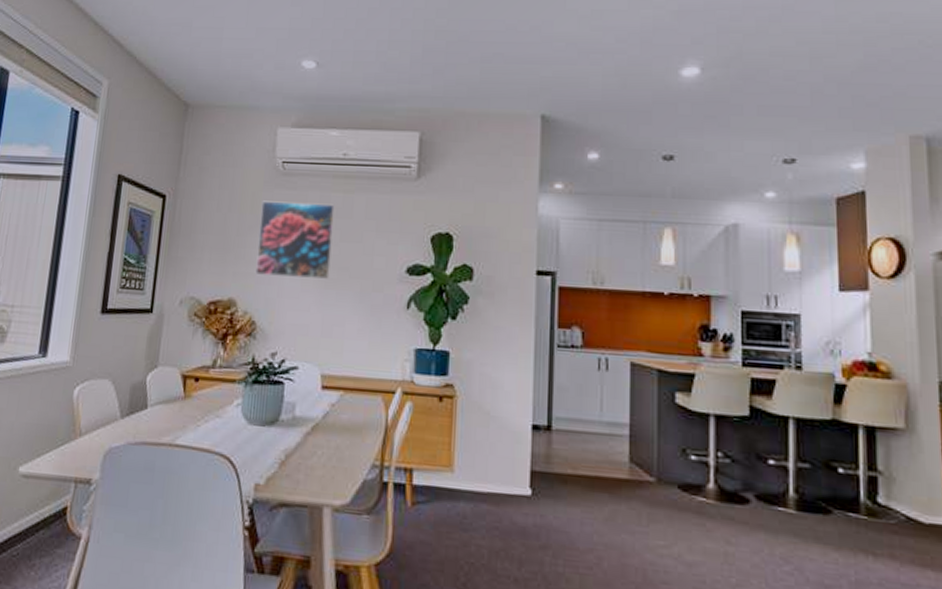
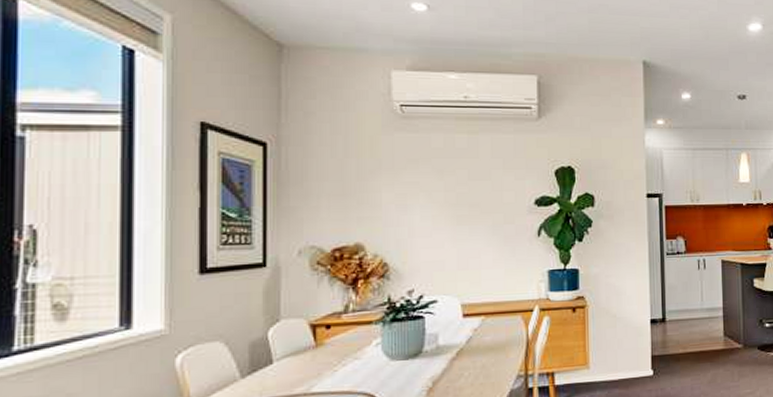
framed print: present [255,200,335,279] -> none [380,144,461,217]

